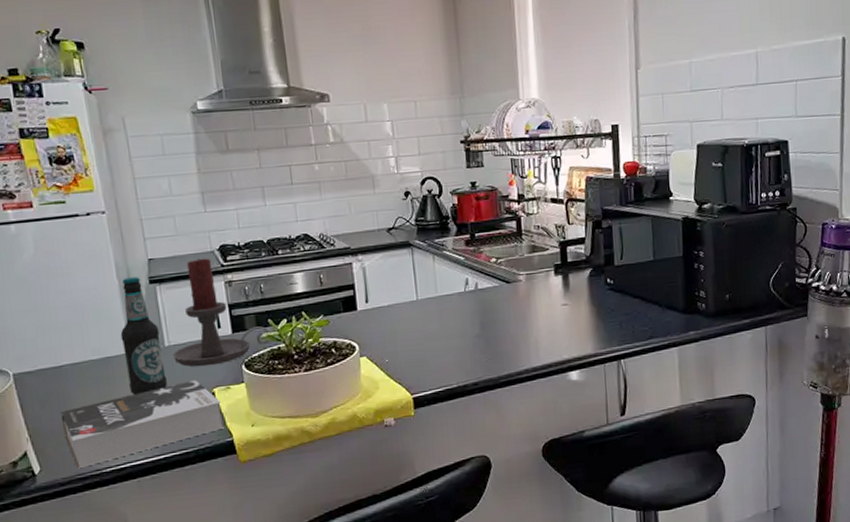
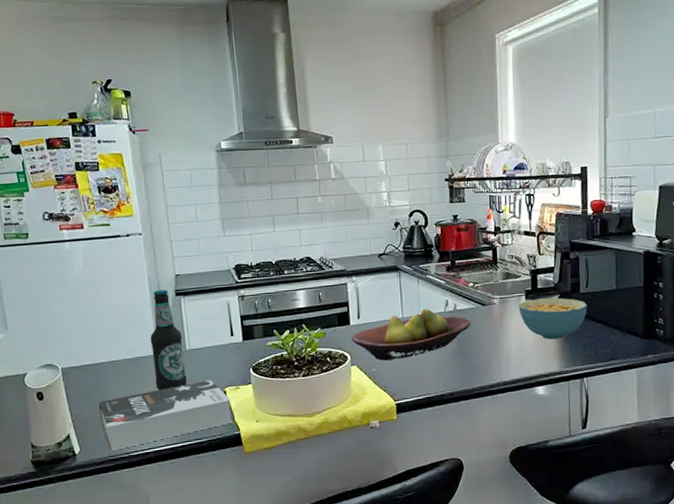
candle holder: present [172,258,272,367] -> none [192,275,276,369]
fruit bowl: none [359,289,495,350] -> present [351,309,471,361]
cereal bowl: none [546,271,623,319] -> present [518,297,588,340]

